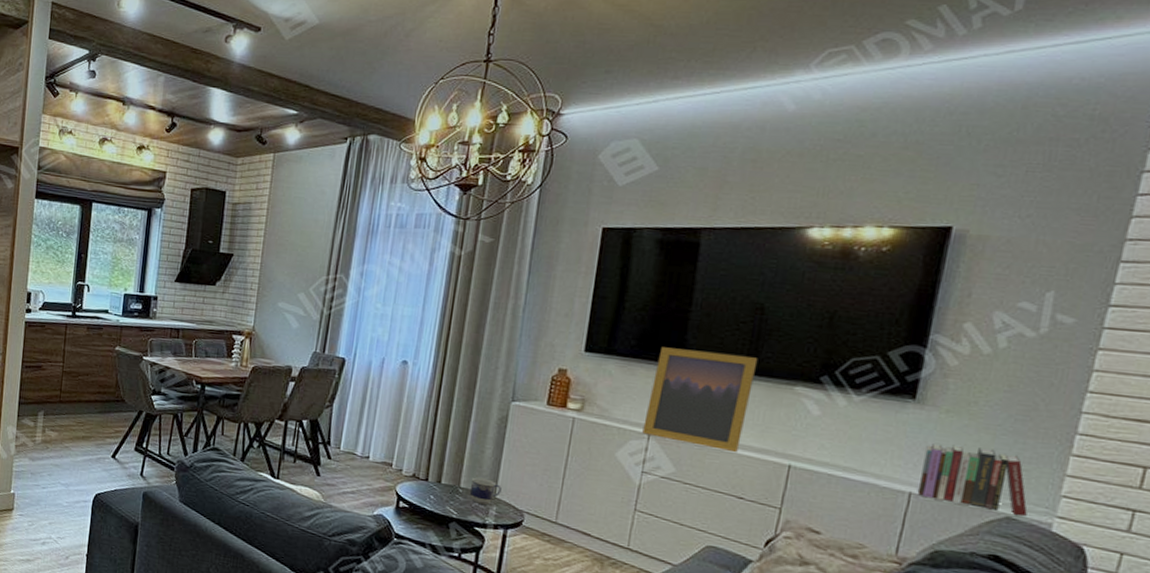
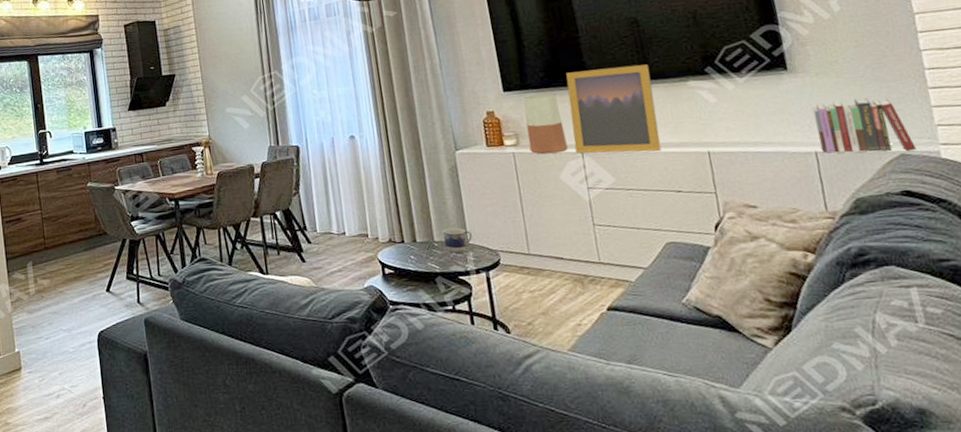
vase: none [593,361,642,430] -> present [523,93,568,155]

